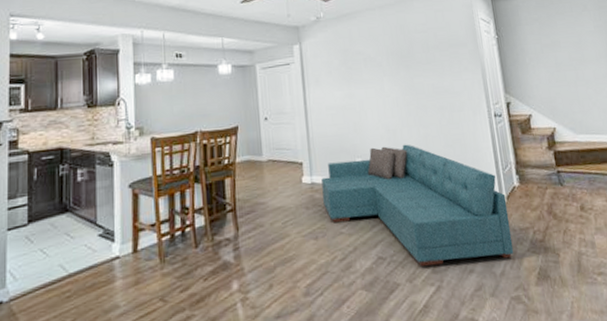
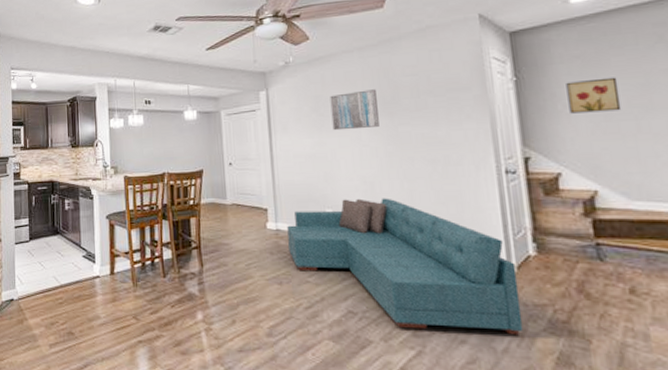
wall art: none [356,44,399,83] -> present [330,89,379,131]
wall art: none [530,36,566,66] -> present [566,77,622,114]

